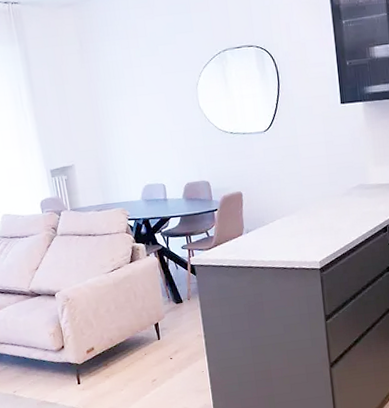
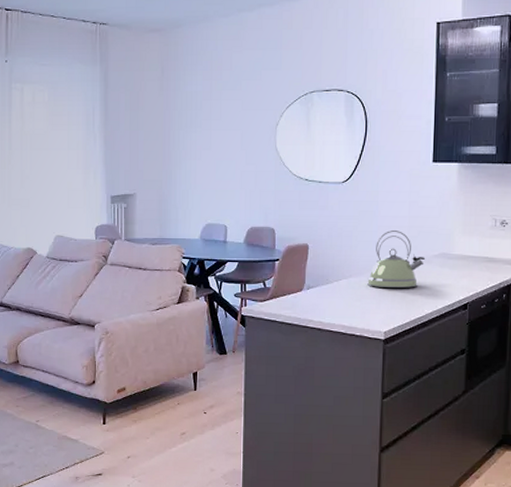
kettle: none [298,169,347,223] -> present [367,229,426,288]

